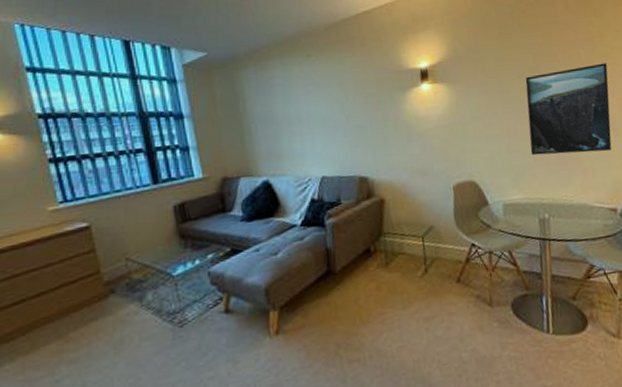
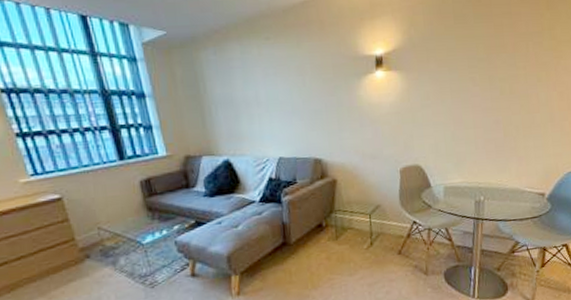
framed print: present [525,63,612,156] -> none [473,56,553,144]

